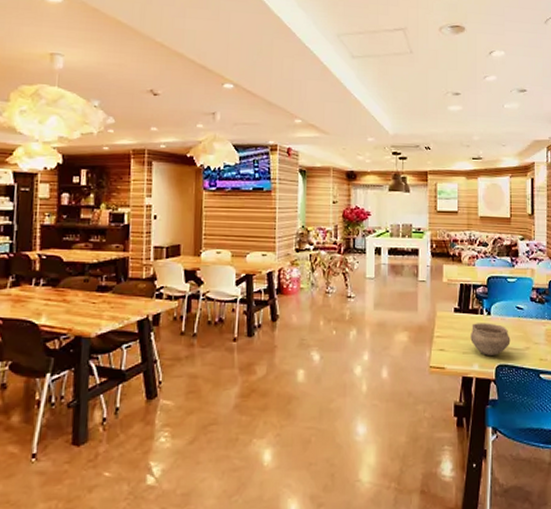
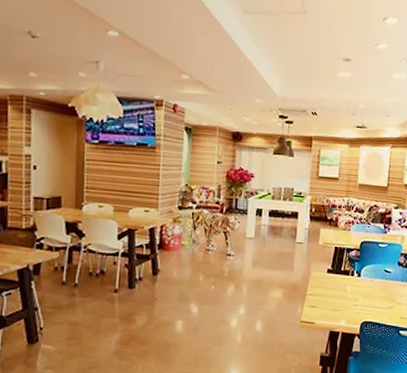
bowl: present [470,323,511,356] -> none [340,283,377,313]

